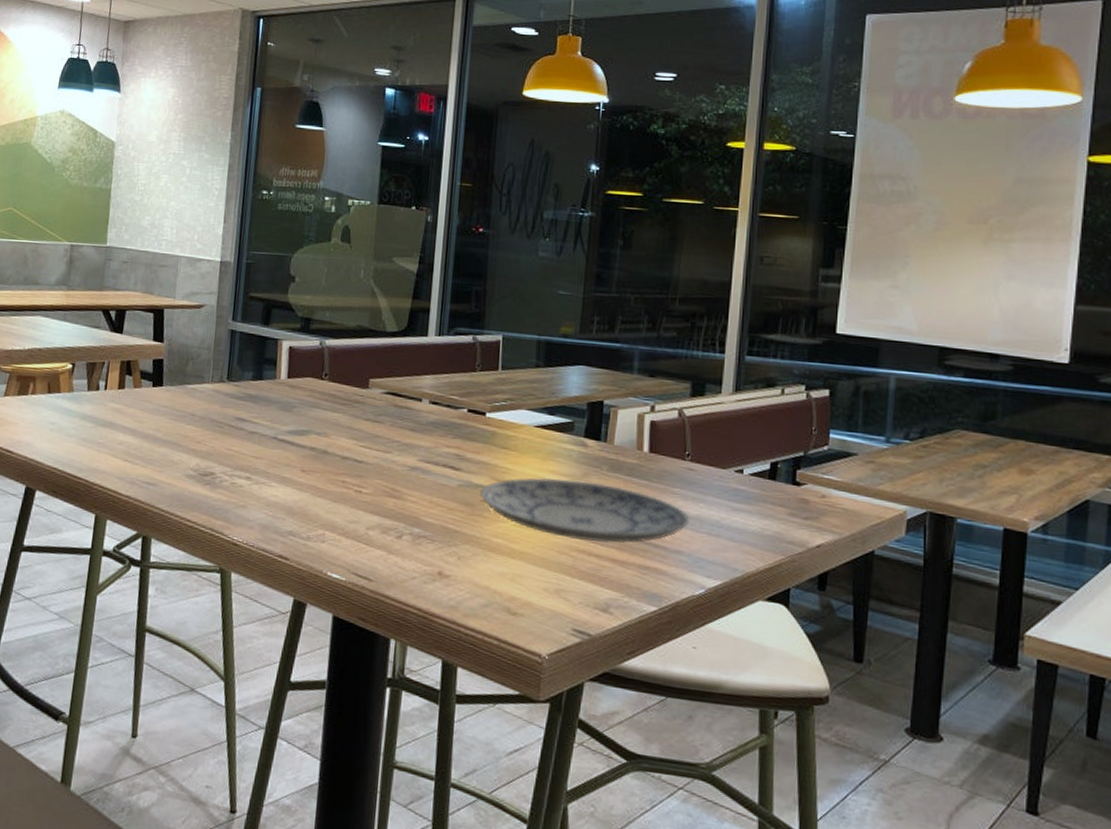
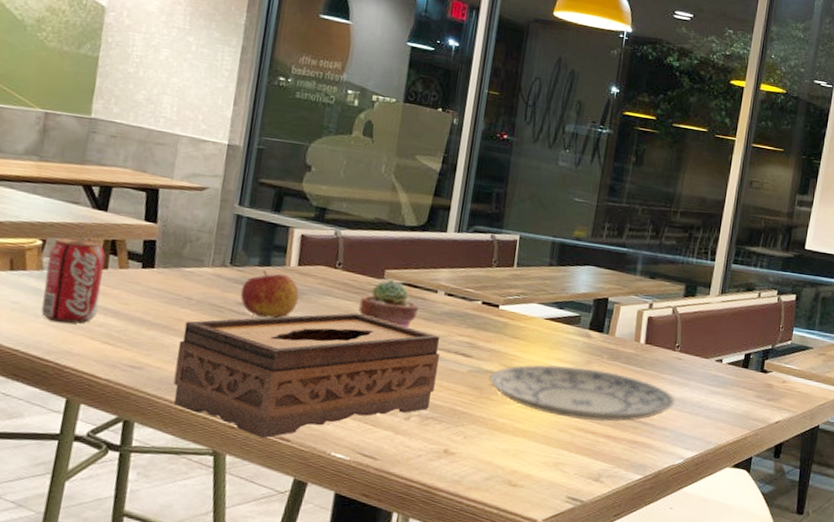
beverage can: none [73,360,123,442] -> present [41,237,106,324]
tissue box: none [183,425,428,556] -> present [173,312,441,438]
apple: none [237,384,290,433] -> present [240,270,300,319]
potted succulent: none [346,389,405,440] -> present [358,280,420,328]

